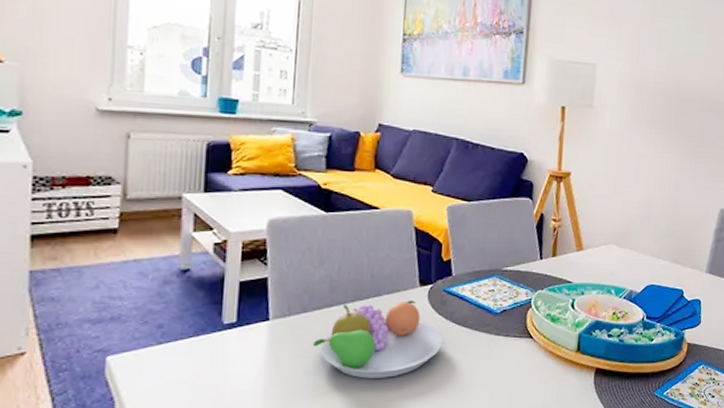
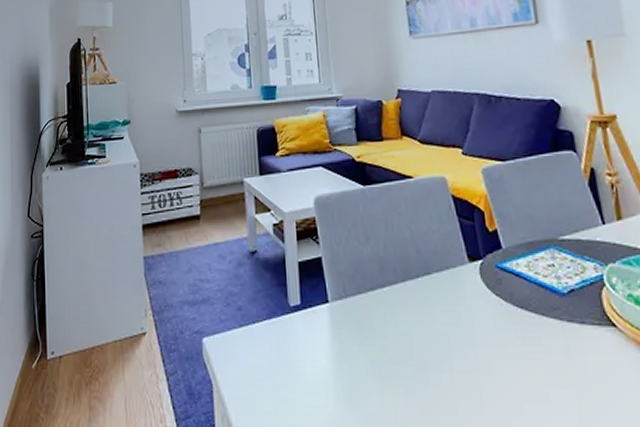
fruit bowl: present [312,300,444,379] -> none [371,279,508,372]

